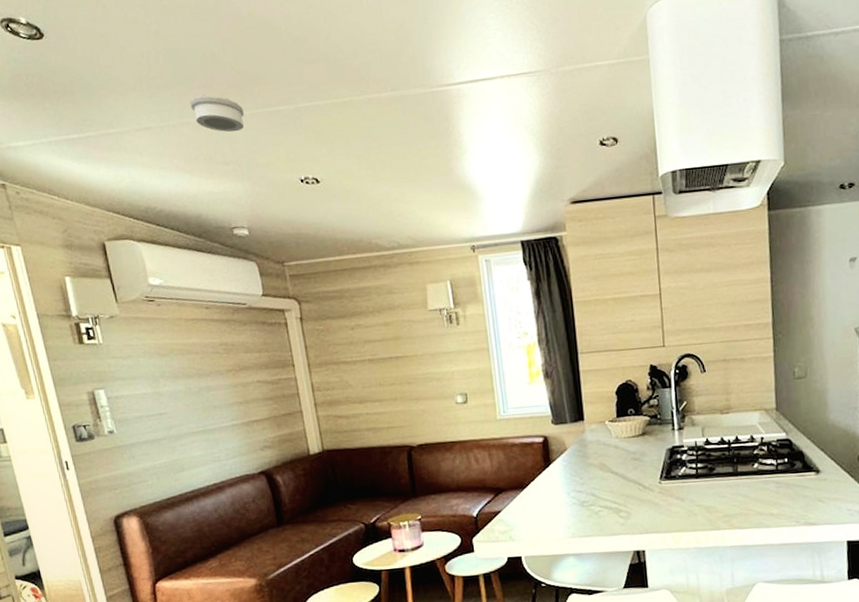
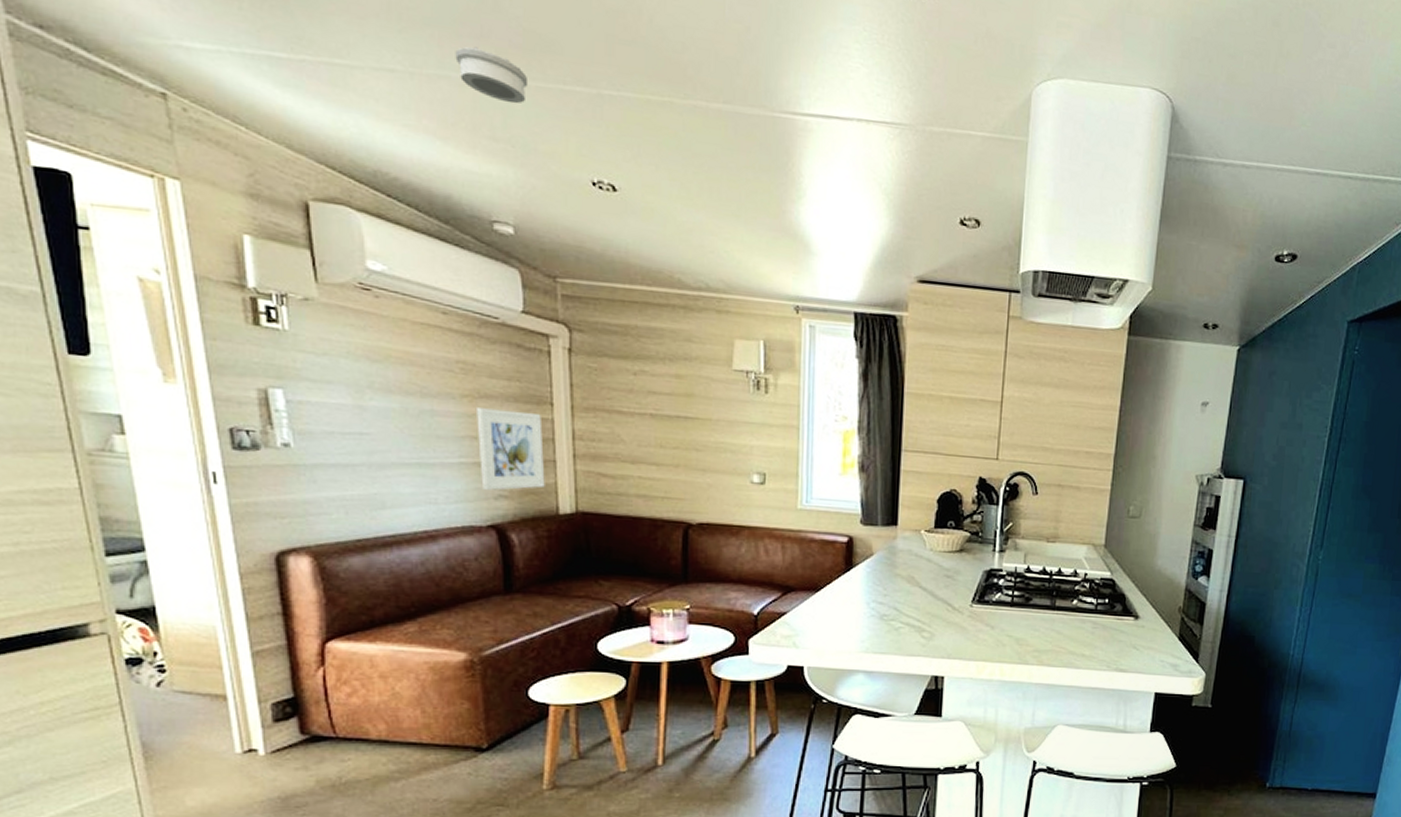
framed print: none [238,375,297,444] -> present [475,408,545,491]

